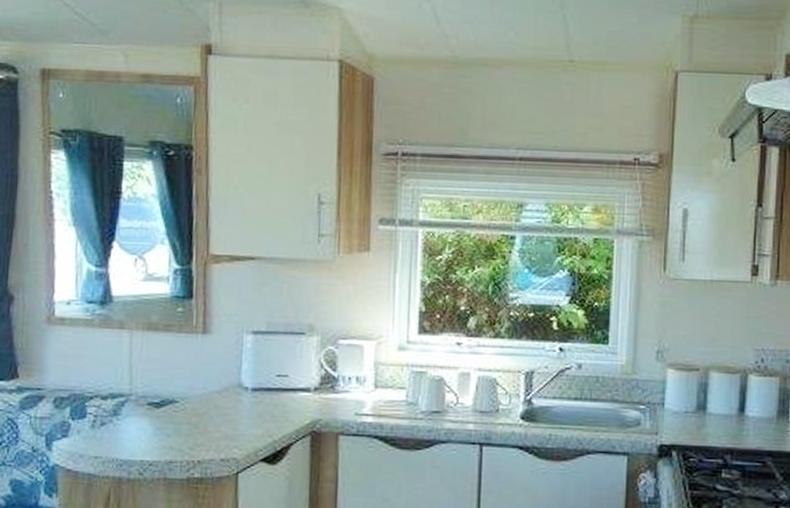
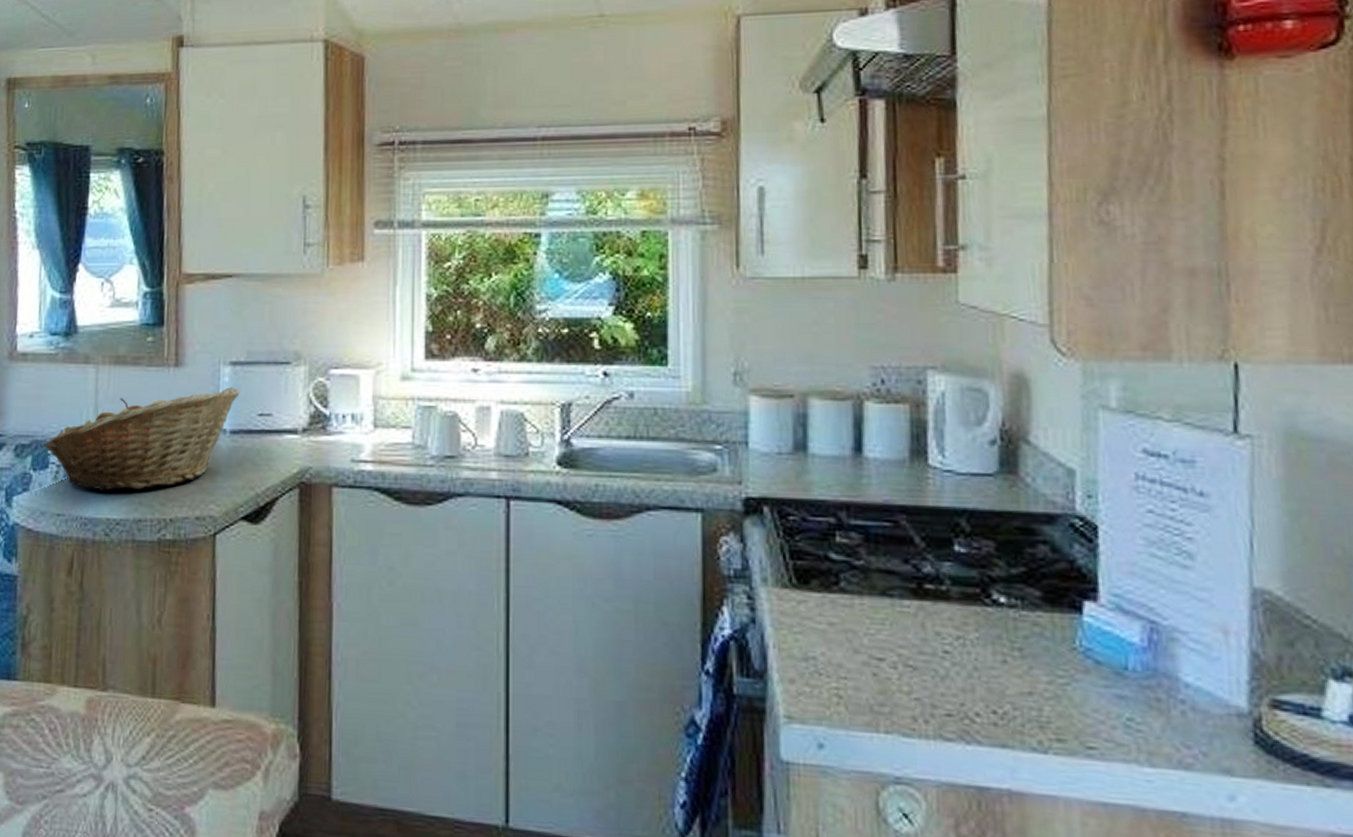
fruit basket: none [83,352,261,437] -> present [45,387,240,491]

